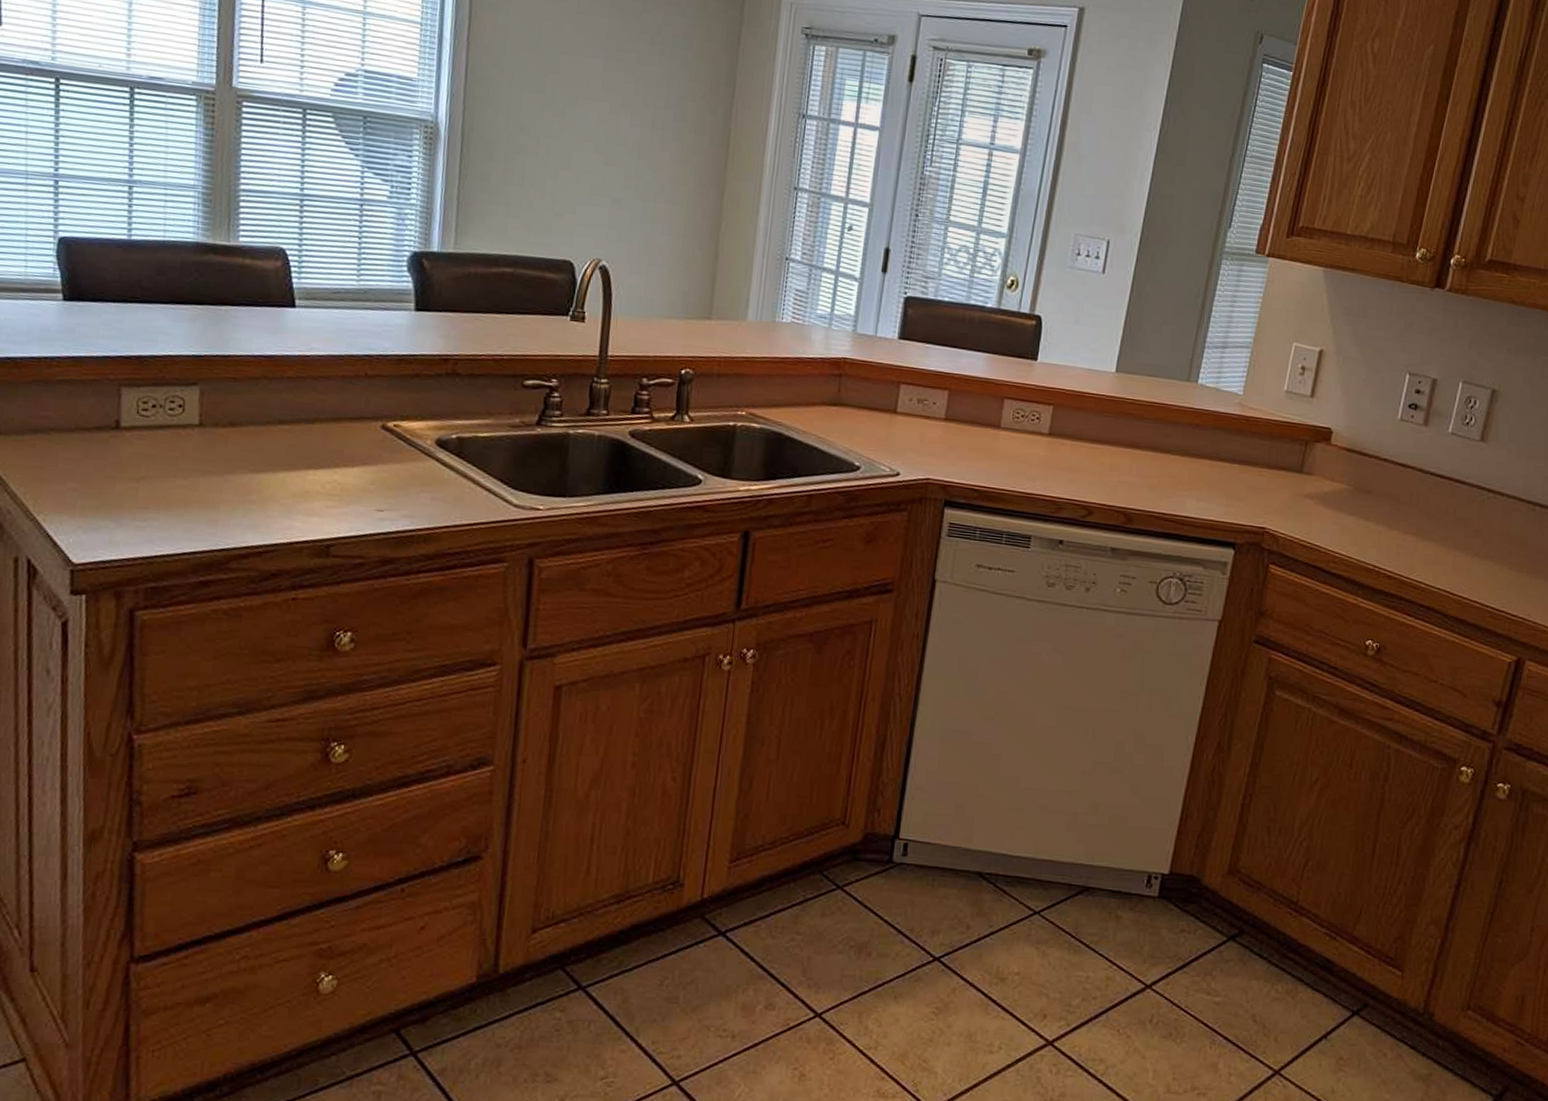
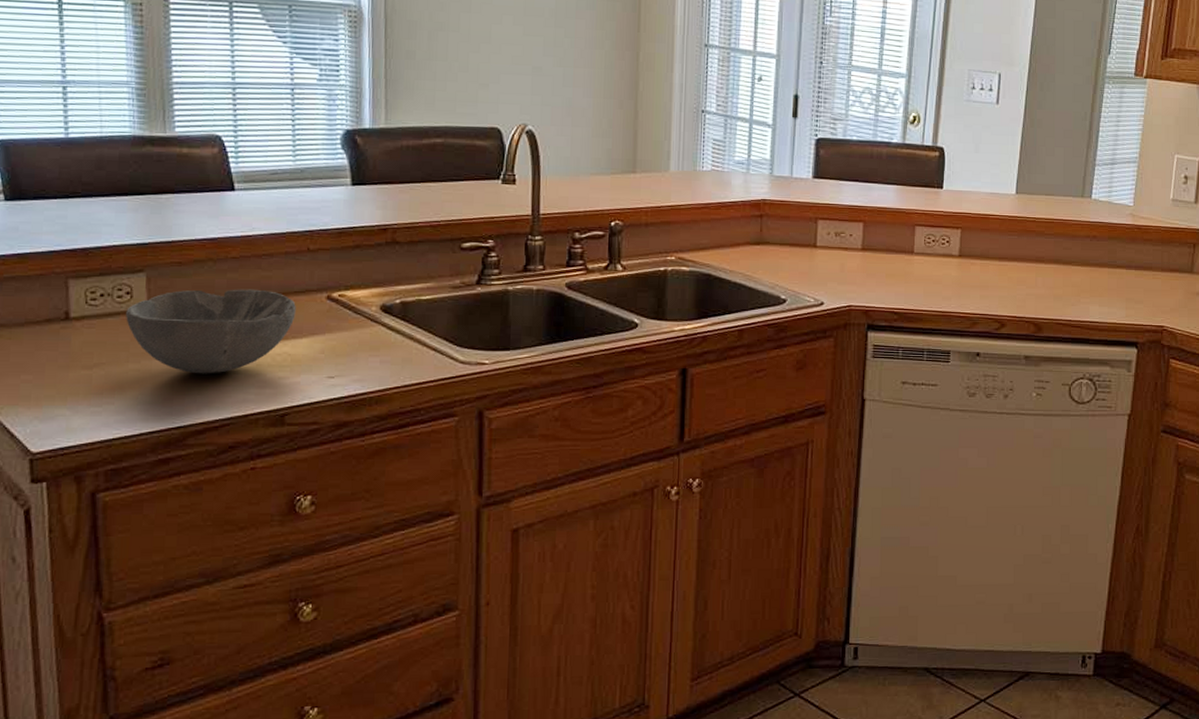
bowl: none [176,407,350,497] -> present [126,289,296,374]

